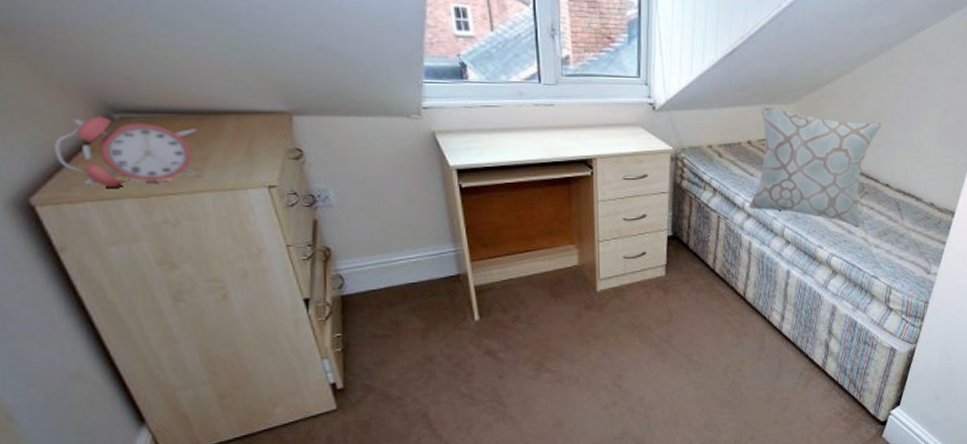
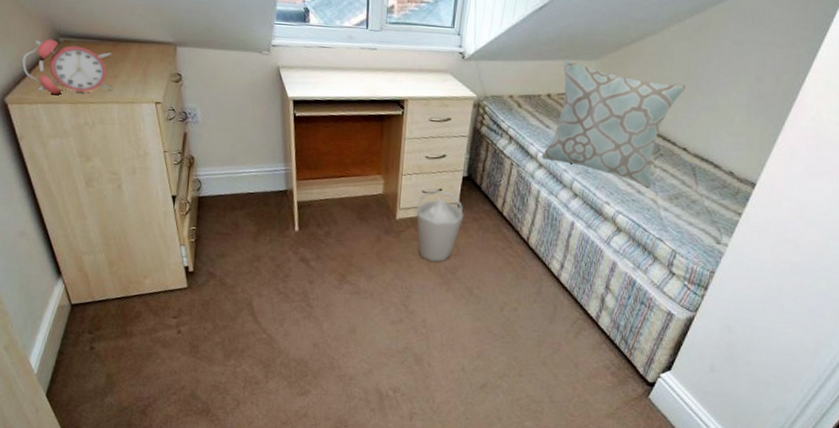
trash bin: none [619,254,674,333] -> present [416,190,464,262]

